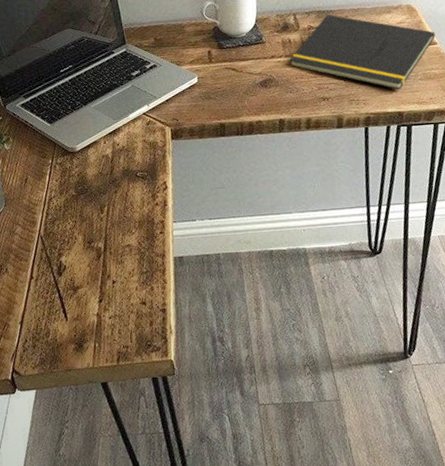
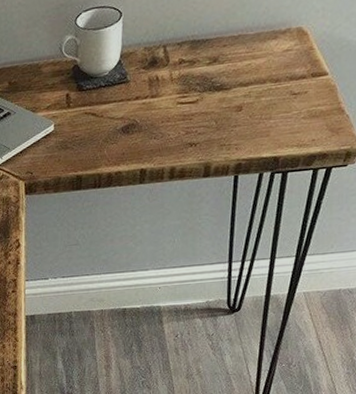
notepad: present [289,14,436,90] -> none [155,44,327,131]

